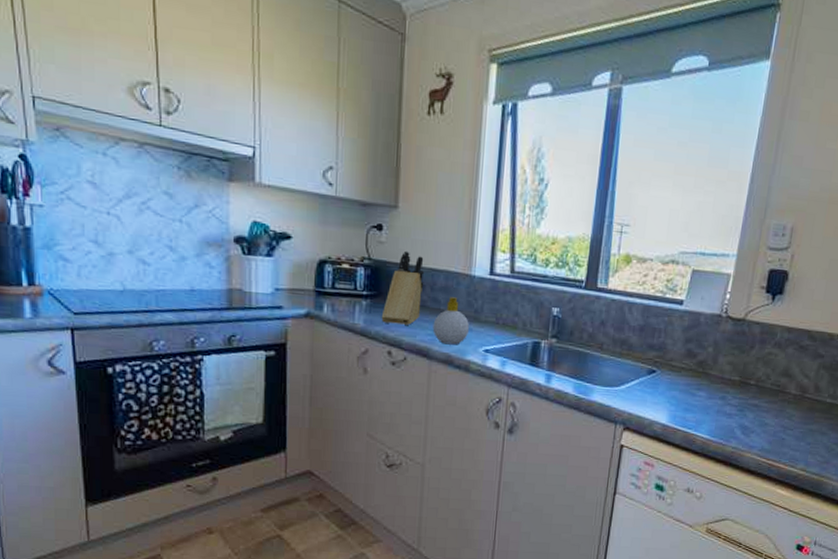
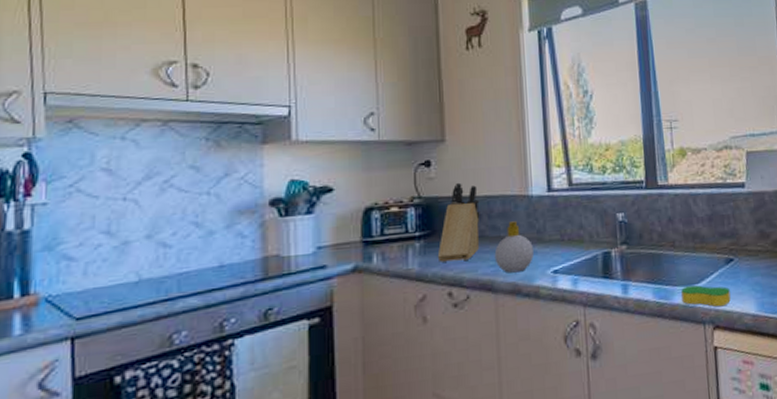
sponge: none [599,386,646,412] -> present [681,284,731,307]

